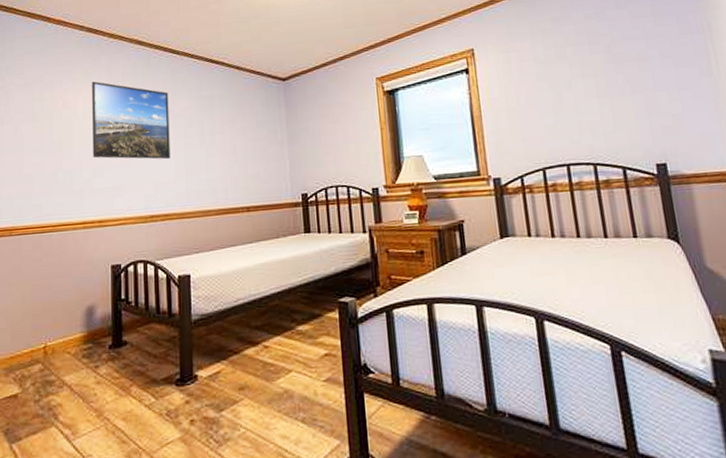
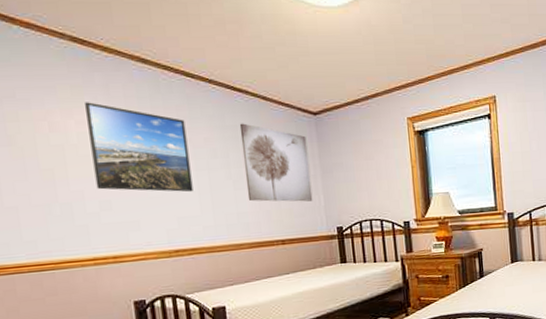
wall art: none [214,92,279,168] -> present [239,123,313,202]

